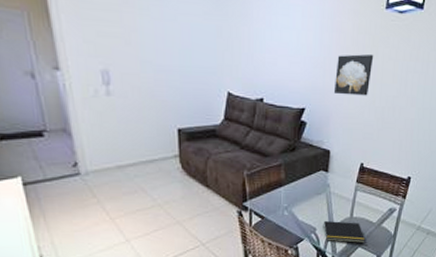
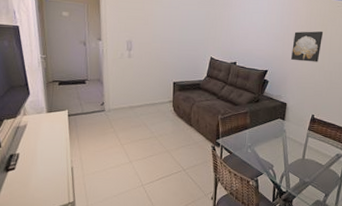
notepad: present [323,221,365,243] -> none [279,160,315,182]

